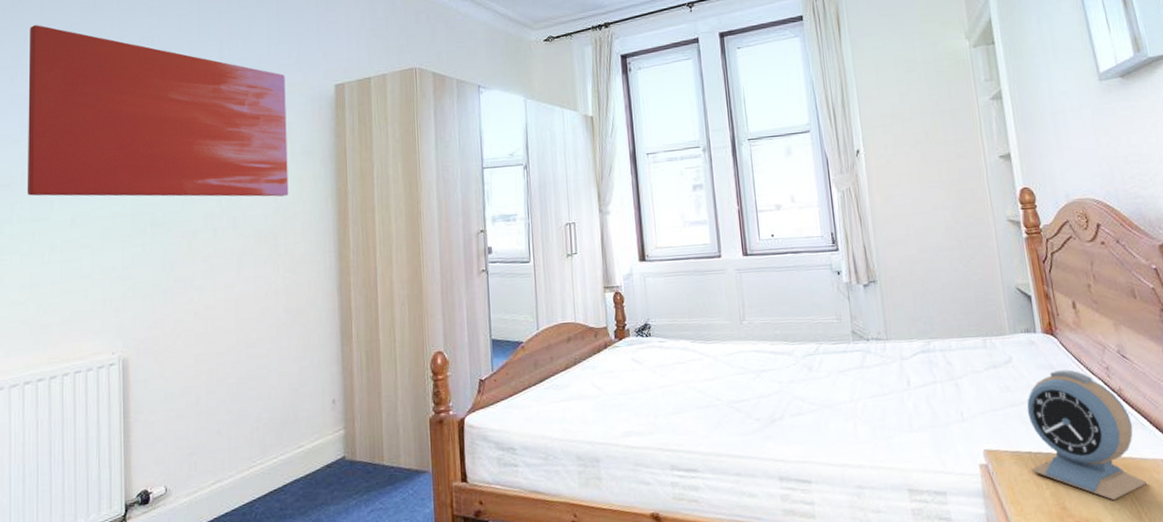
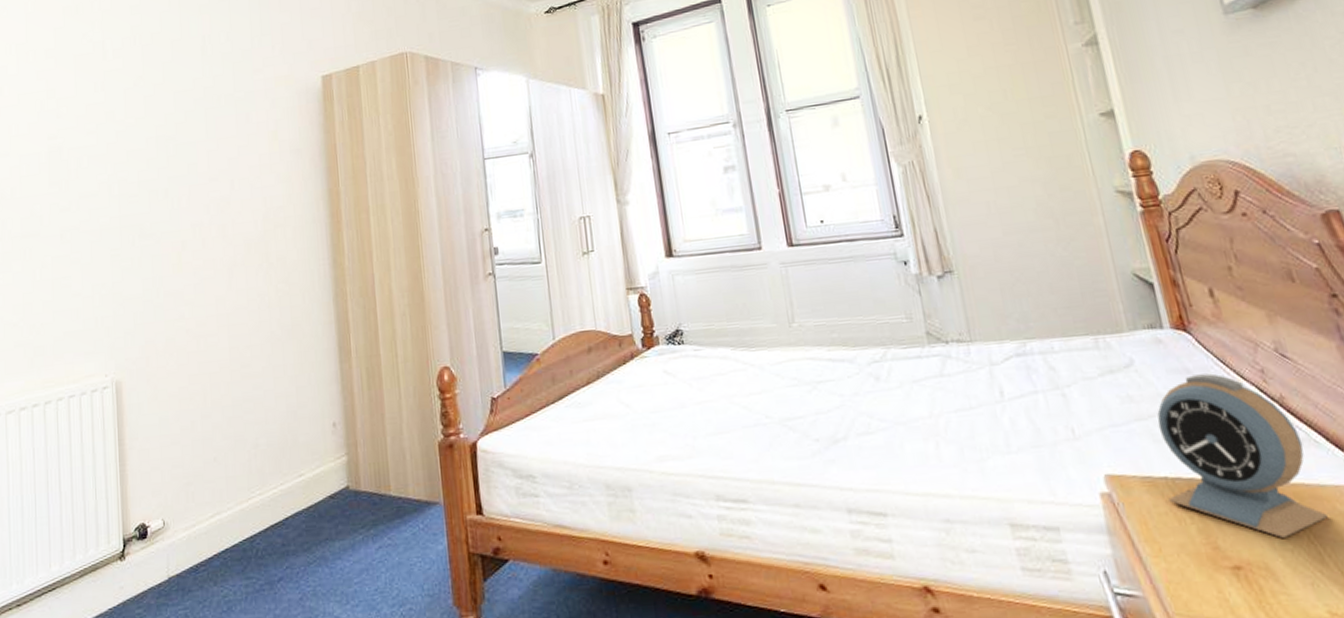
wall art: present [27,25,289,197] -> none [15,32,278,211]

